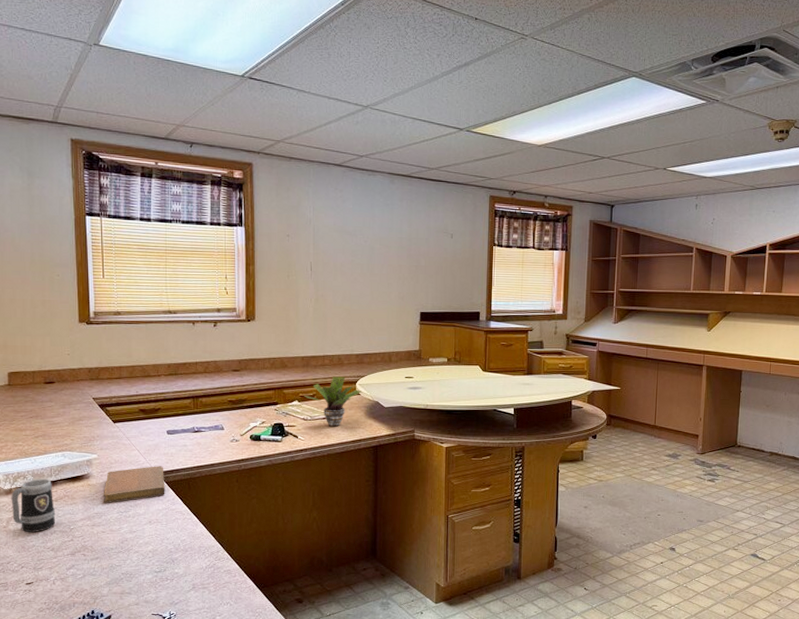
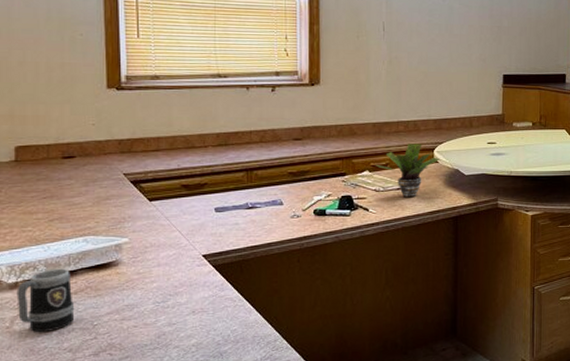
notebook: present [104,466,165,504] -> none [136,248,213,294]

